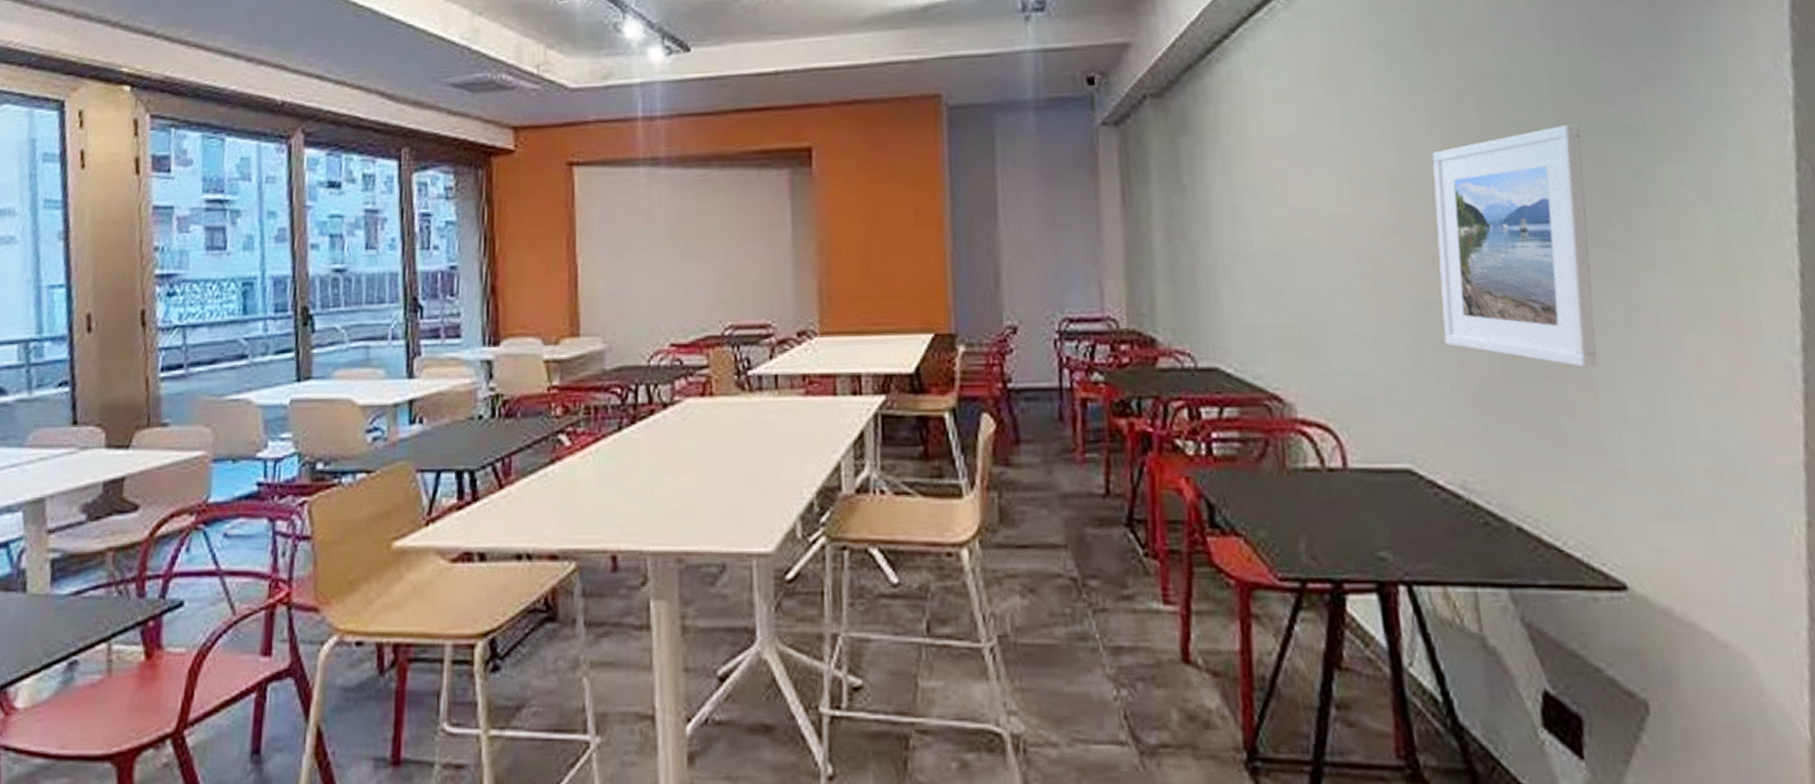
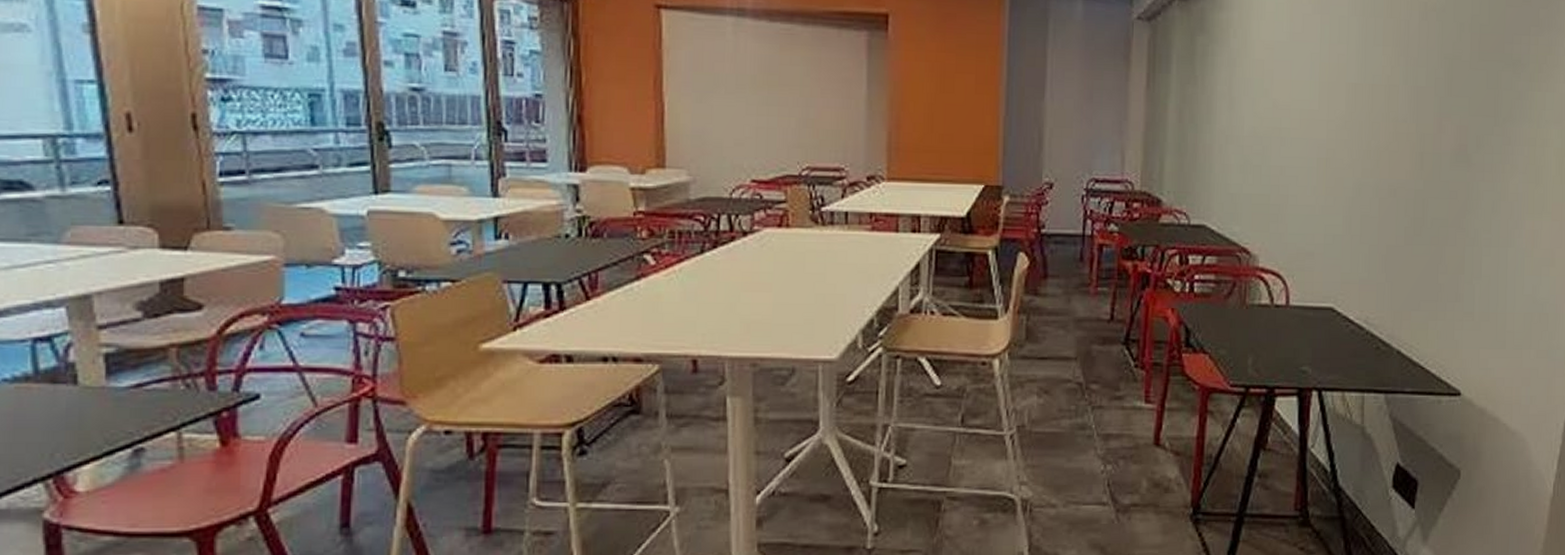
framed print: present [1432,123,1597,367] -> none [1369,54,1486,239]

